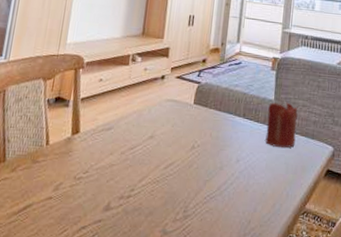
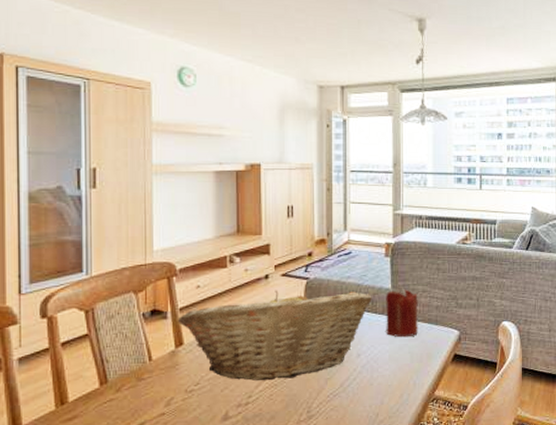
fruit basket: none [77,90,256,177] -> present [177,290,372,381]

